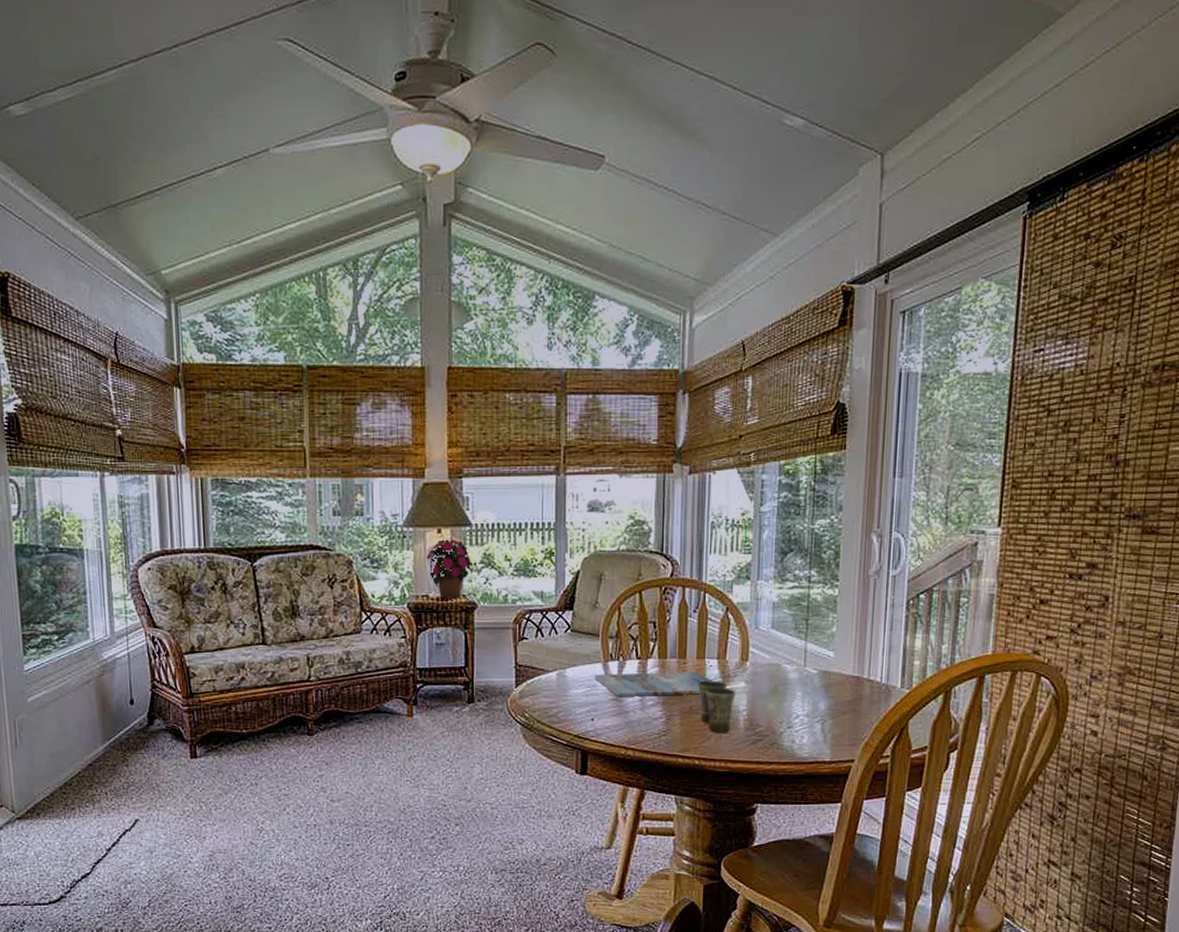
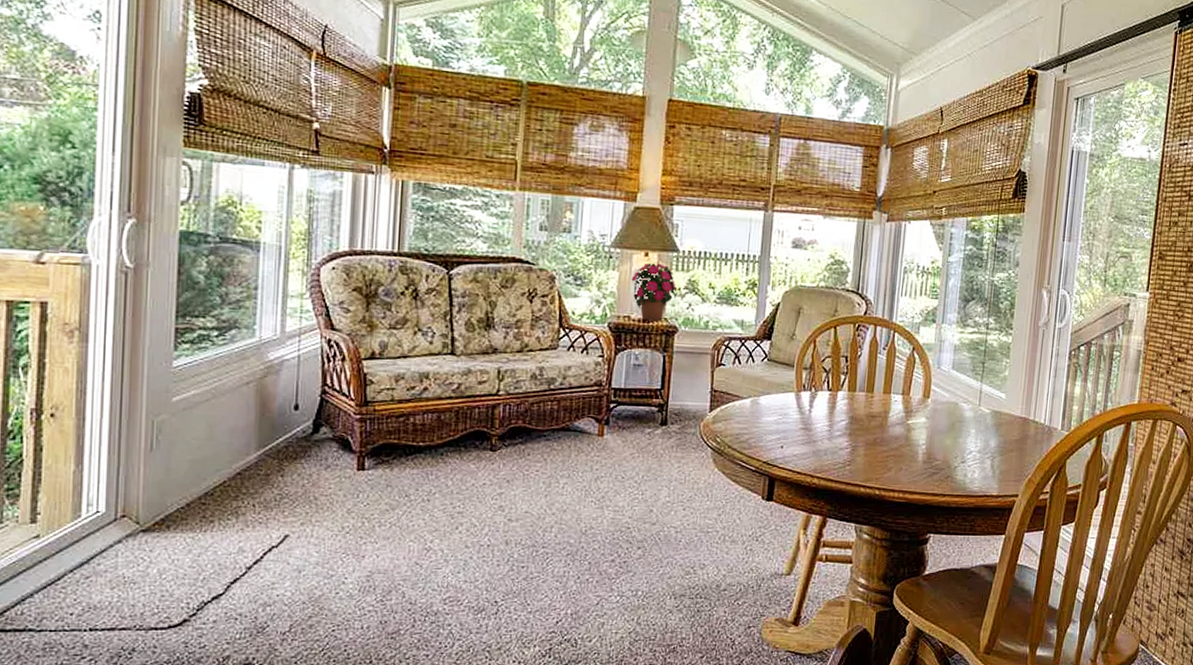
magazine: present [594,672,728,696] -> none [786,403,910,428]
cup: present [698,680,736,733] -> none [882,414,917,465]

